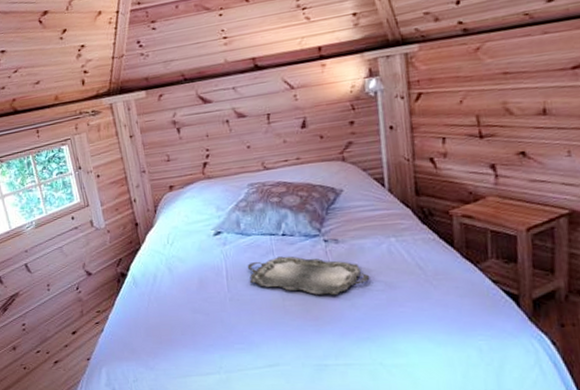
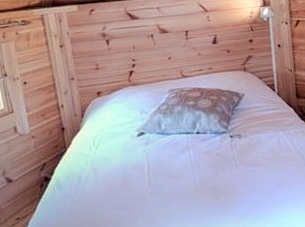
serving tray: present [247,256,370,296] -> none [166,151,265,183]

